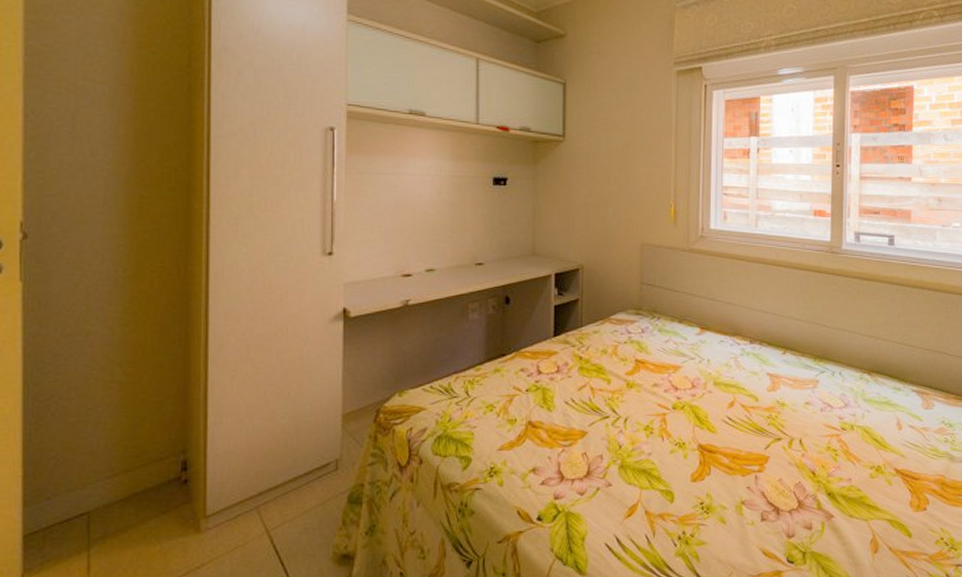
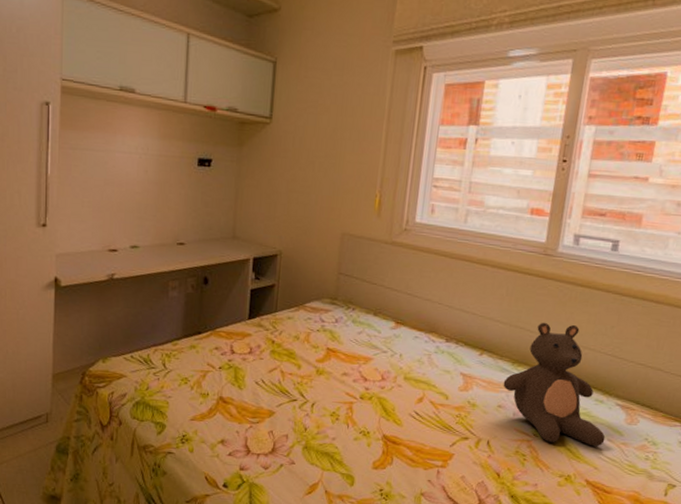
teddy bear: none [808,316,907,434] -> present [503,322,606,447]

